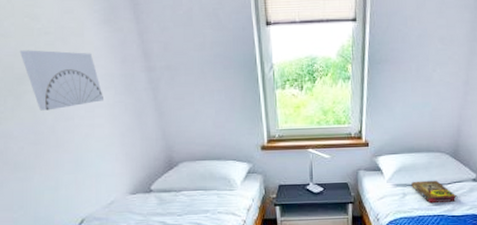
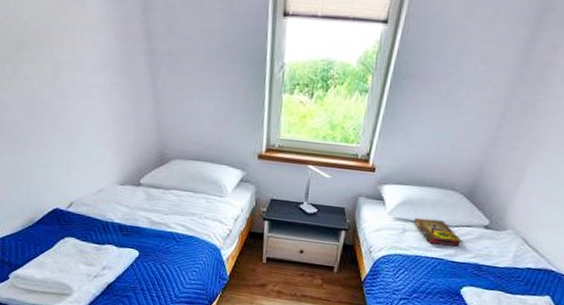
wall art: present [19,50,103,111] -> none [19,13,101,85]

